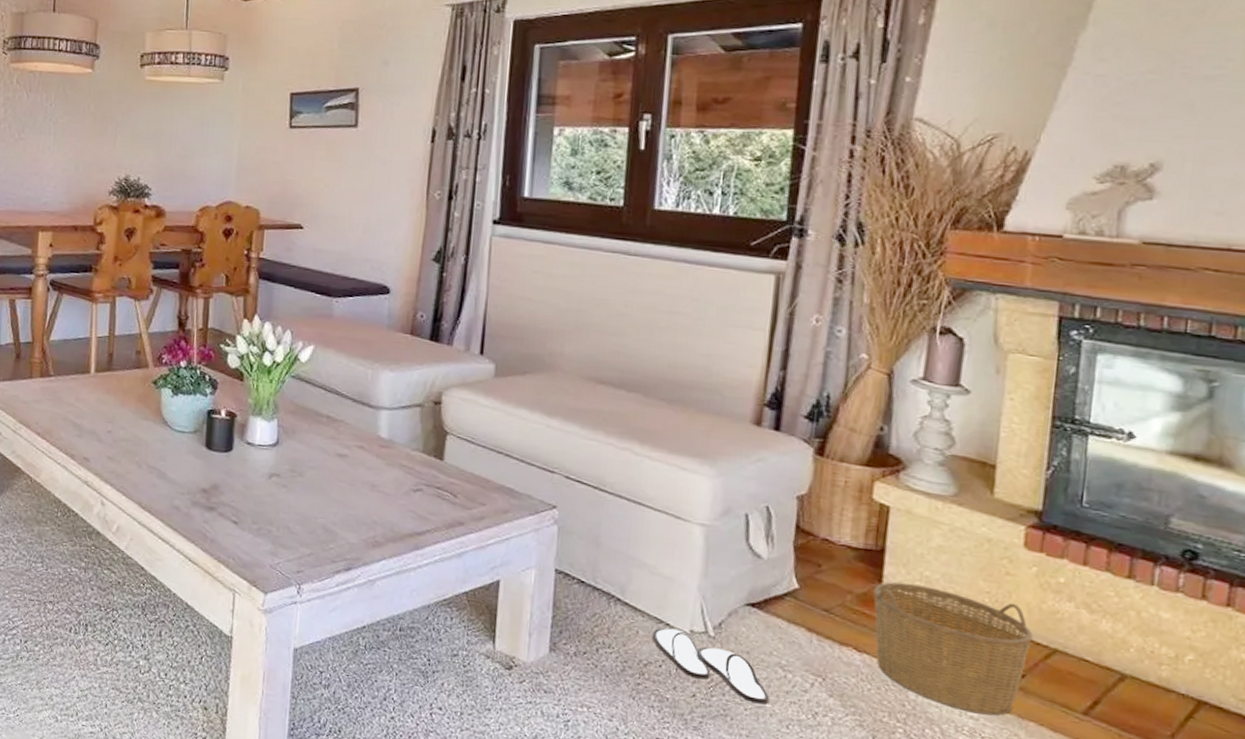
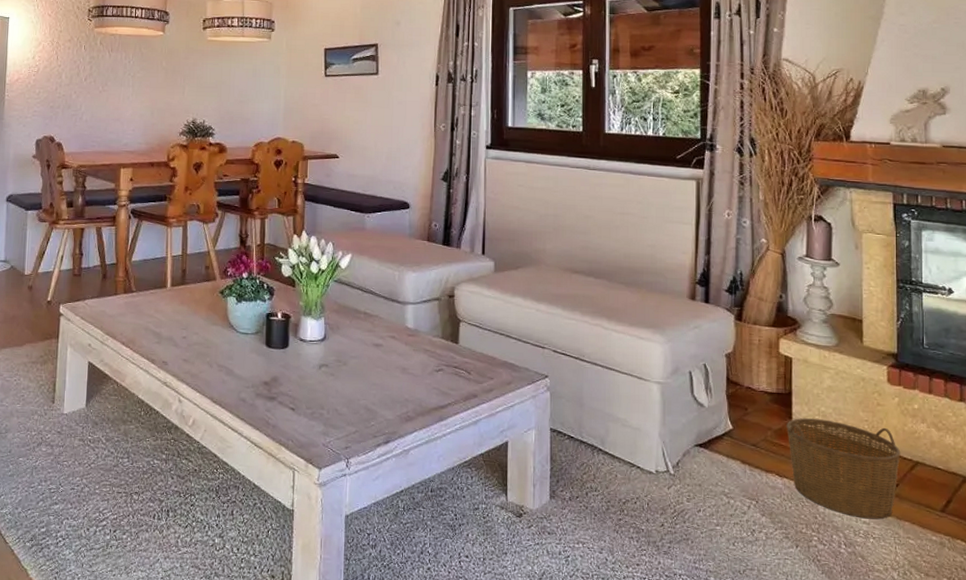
slippers: present [653,628,769,705] -> none [628,470,718,527]

